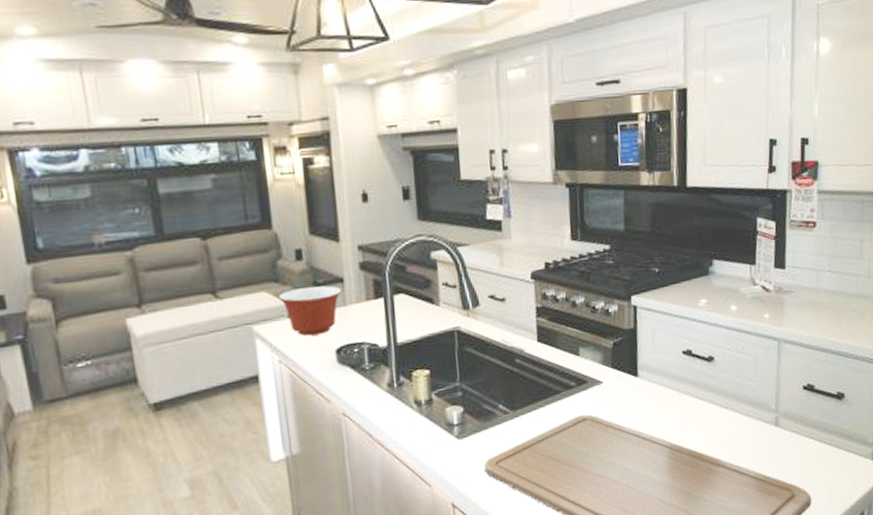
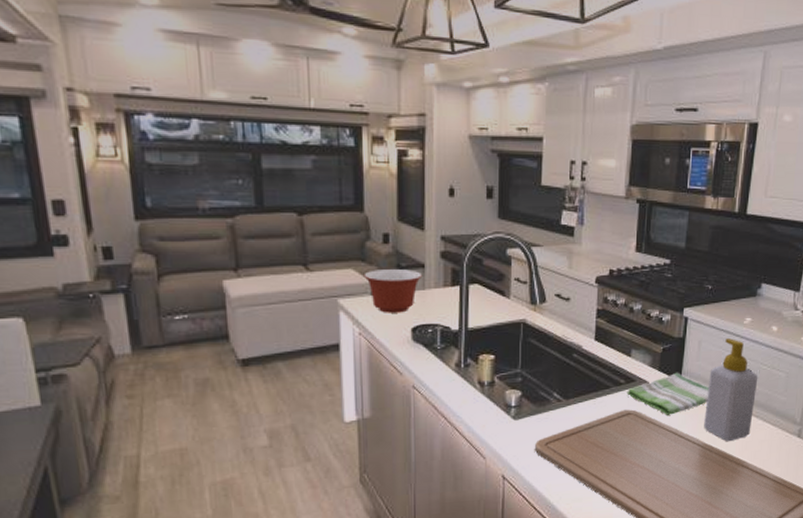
dish towel: none [579,367,671,417] -> present [626,372,710,415]
soap bottle: none [668,324,723,440] -> present [704,338,758,442]

